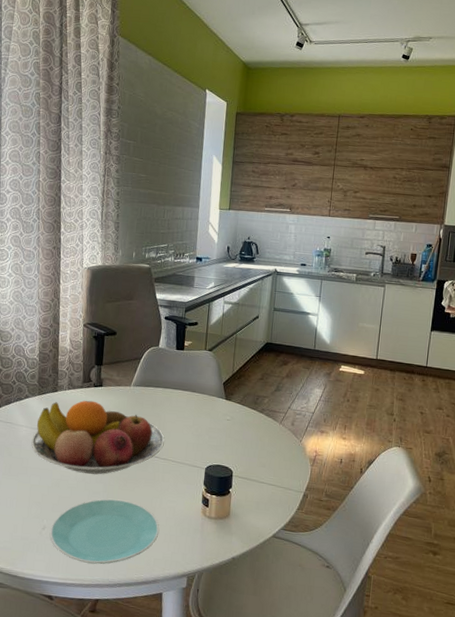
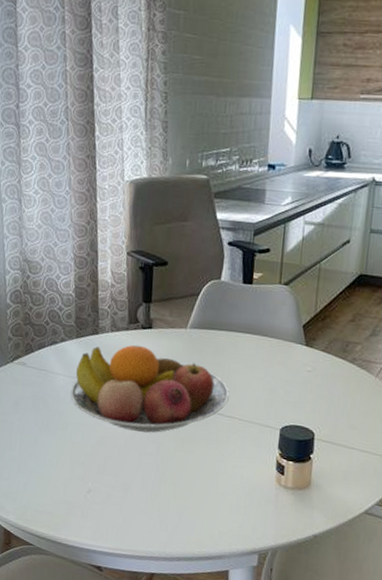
plate: present [49,499,160,564] -> none [95,461,225,535]

